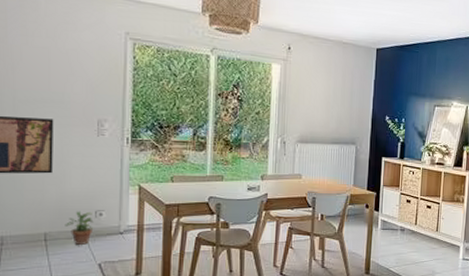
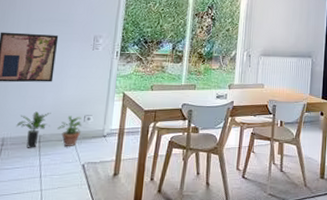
potted plant: none [15,207,56,247] -> present [16,111,51,148]

